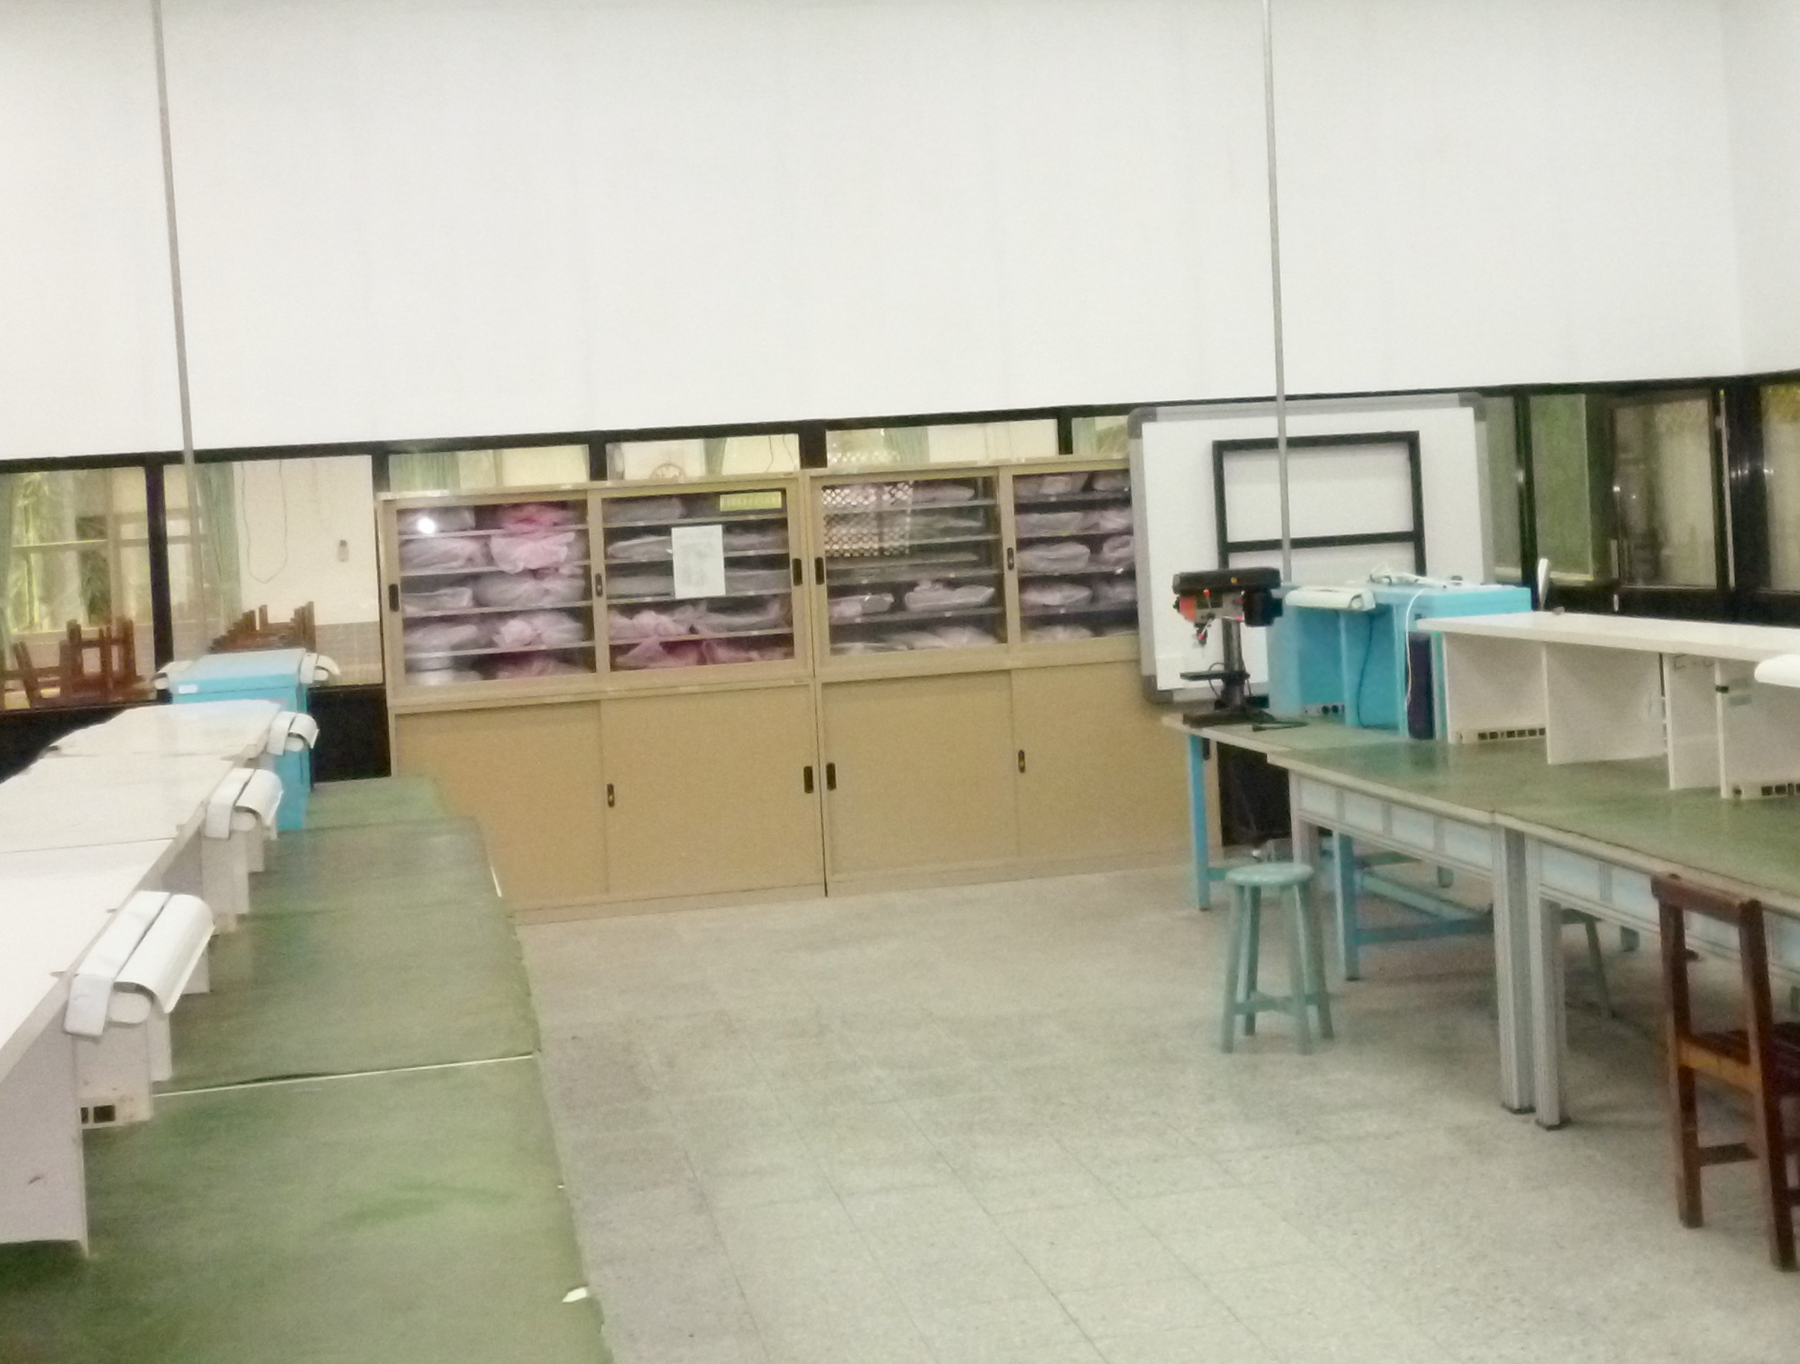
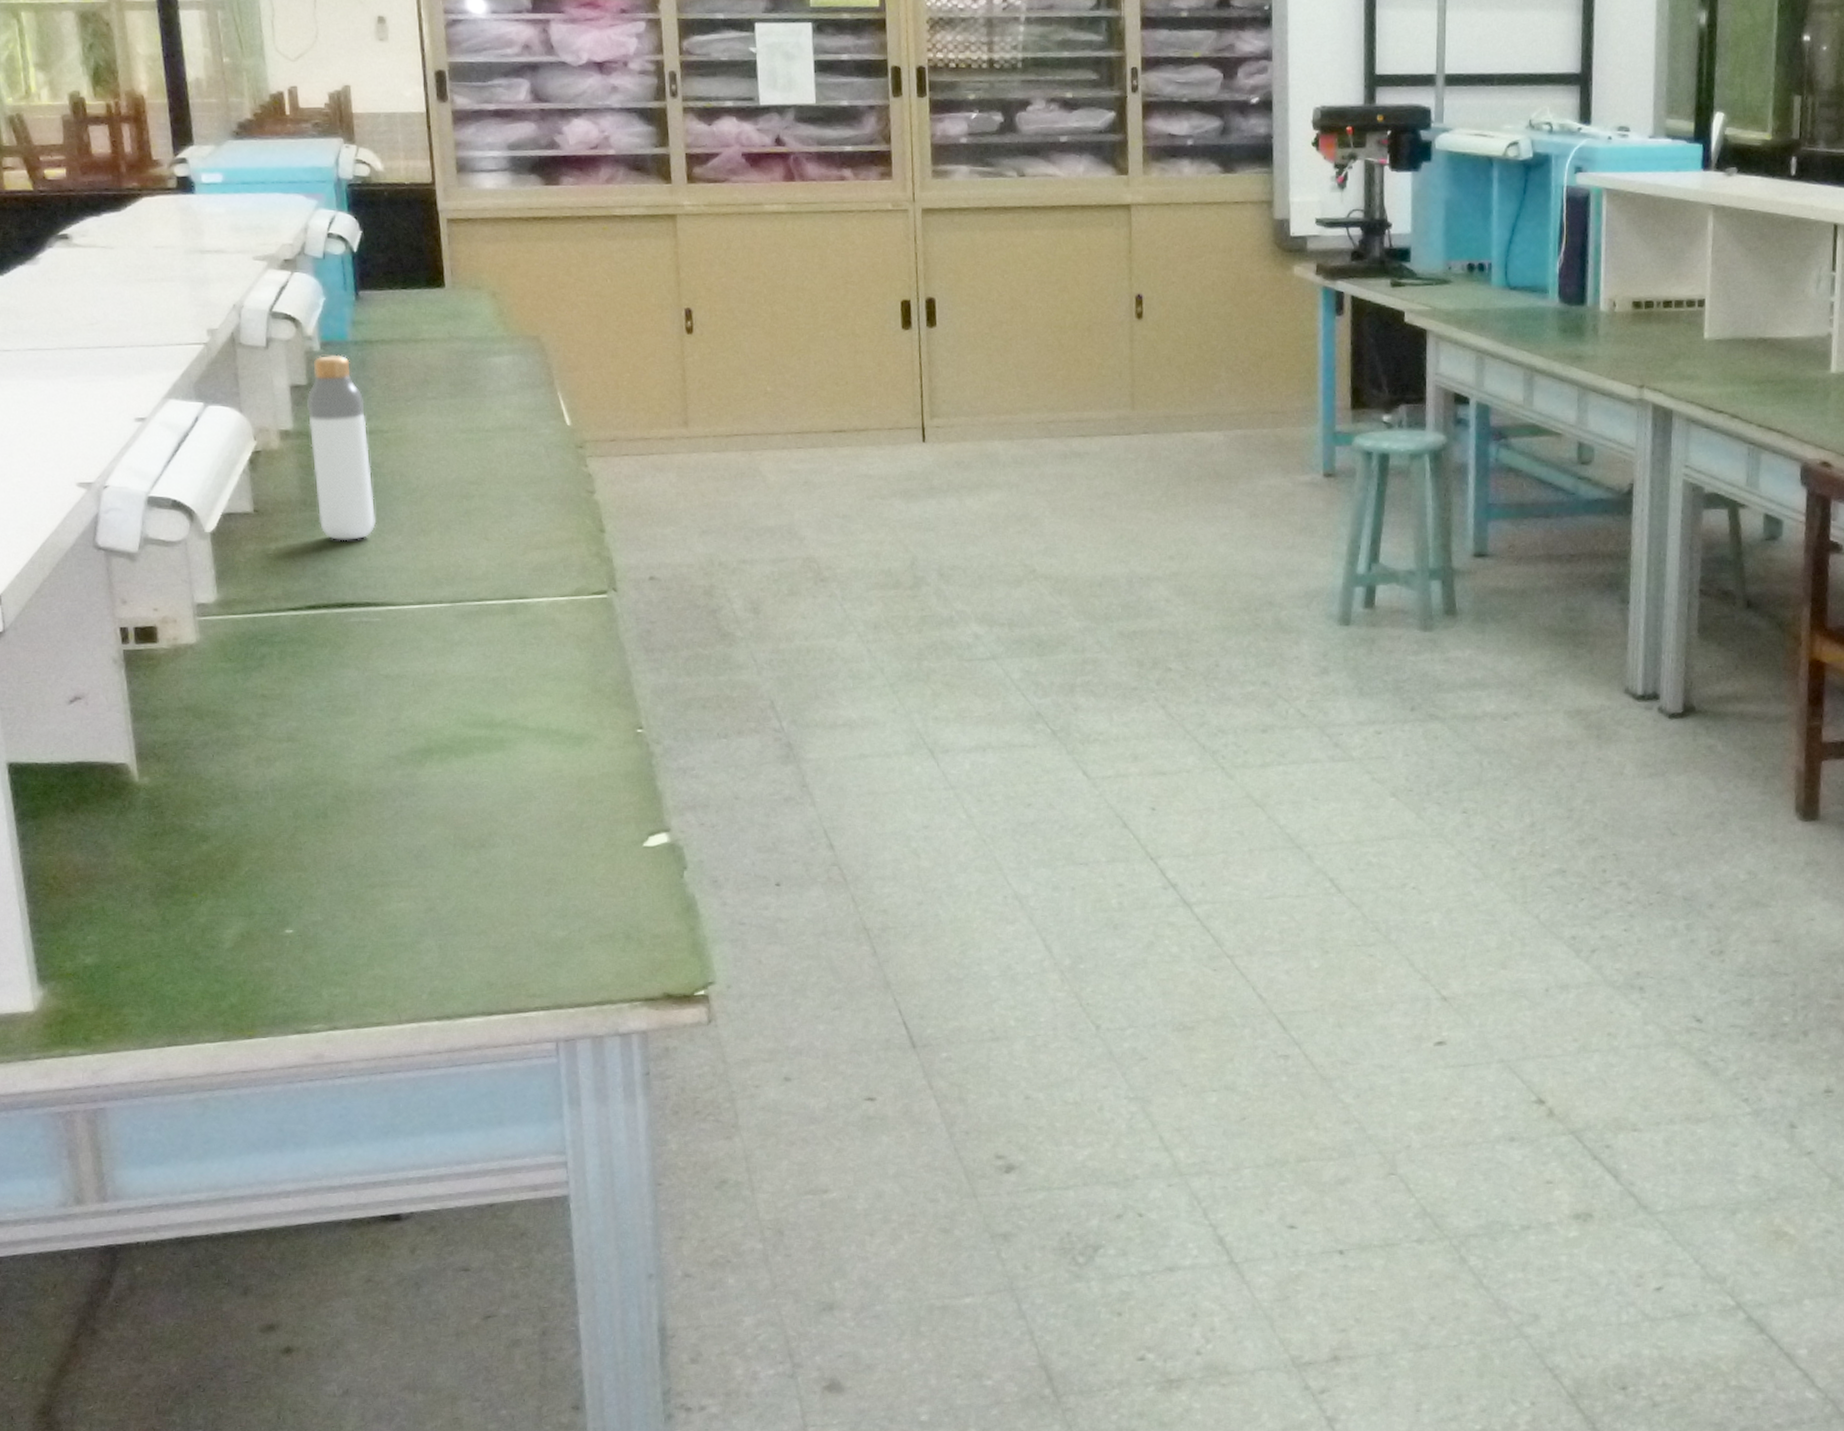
bottle: none [263,843,320,1015] -> present [307,356,376,540]

